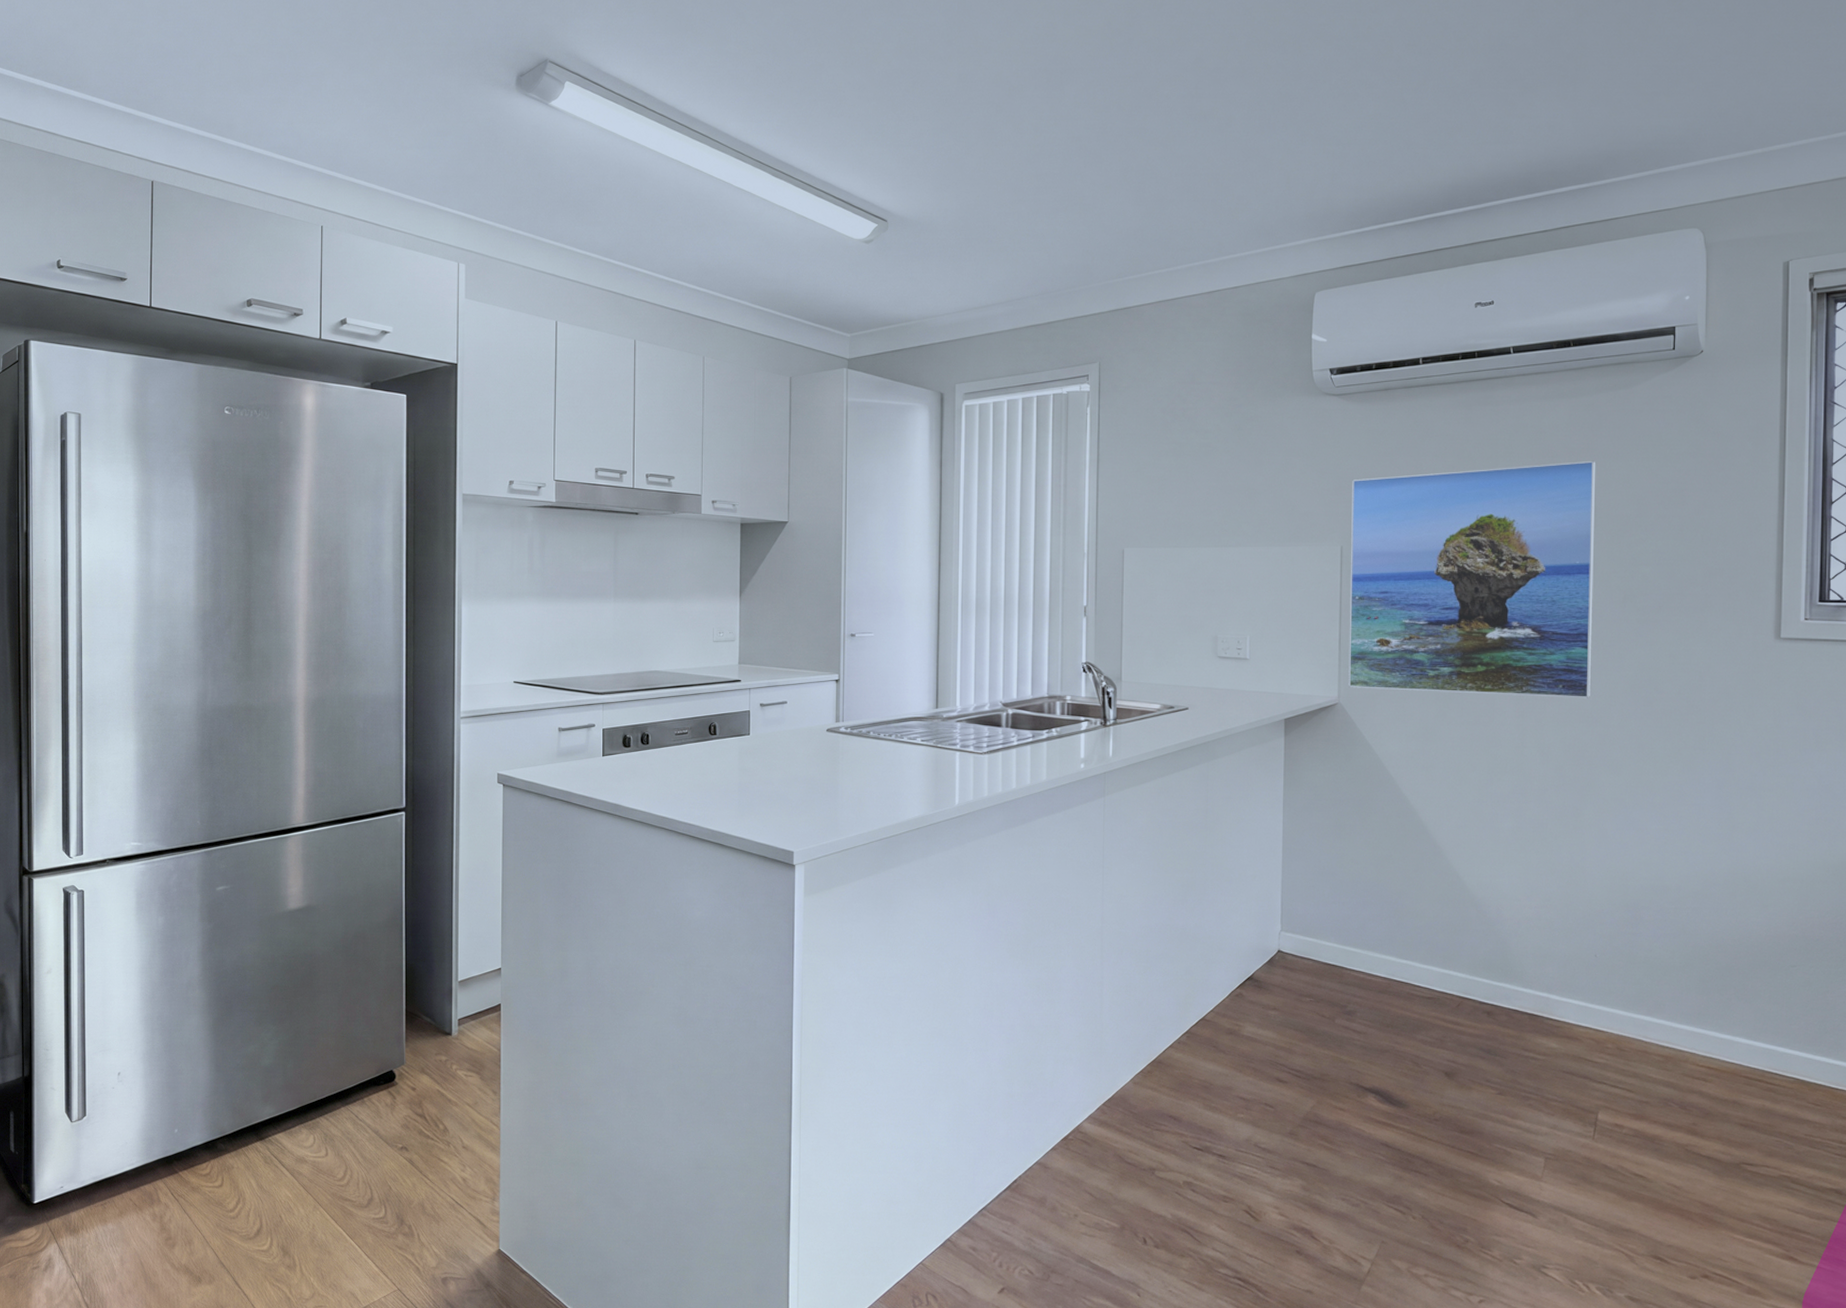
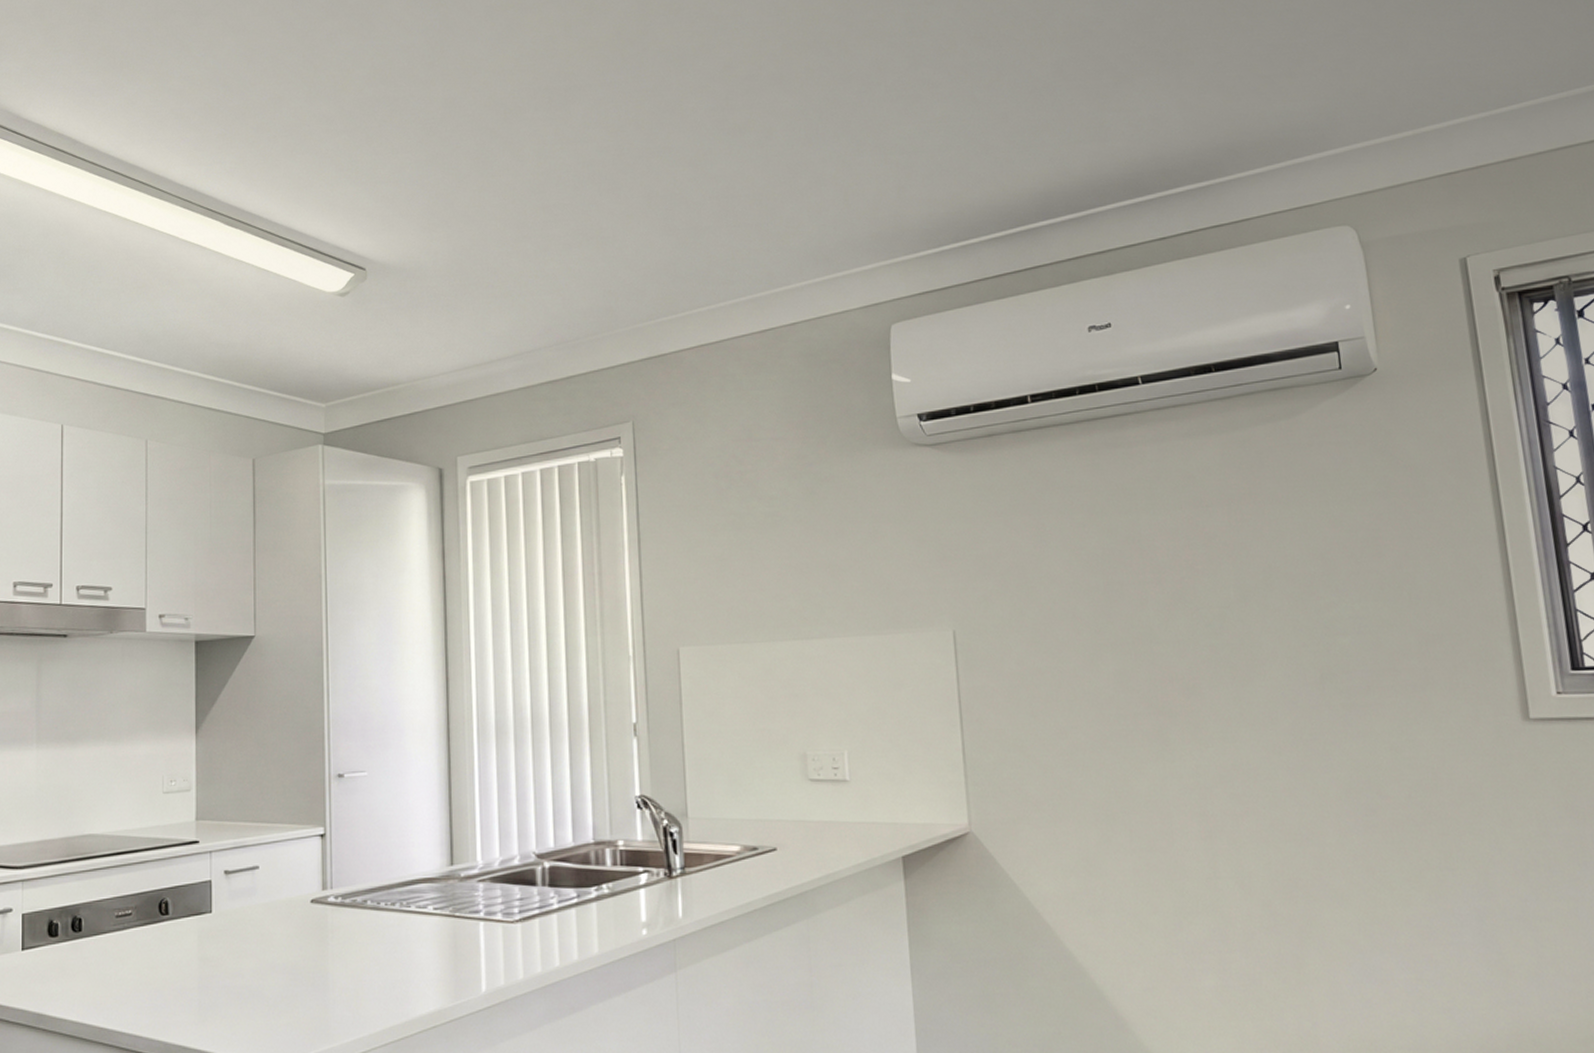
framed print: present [1348,460,1596,698] -> none [959,508,1295,812]

